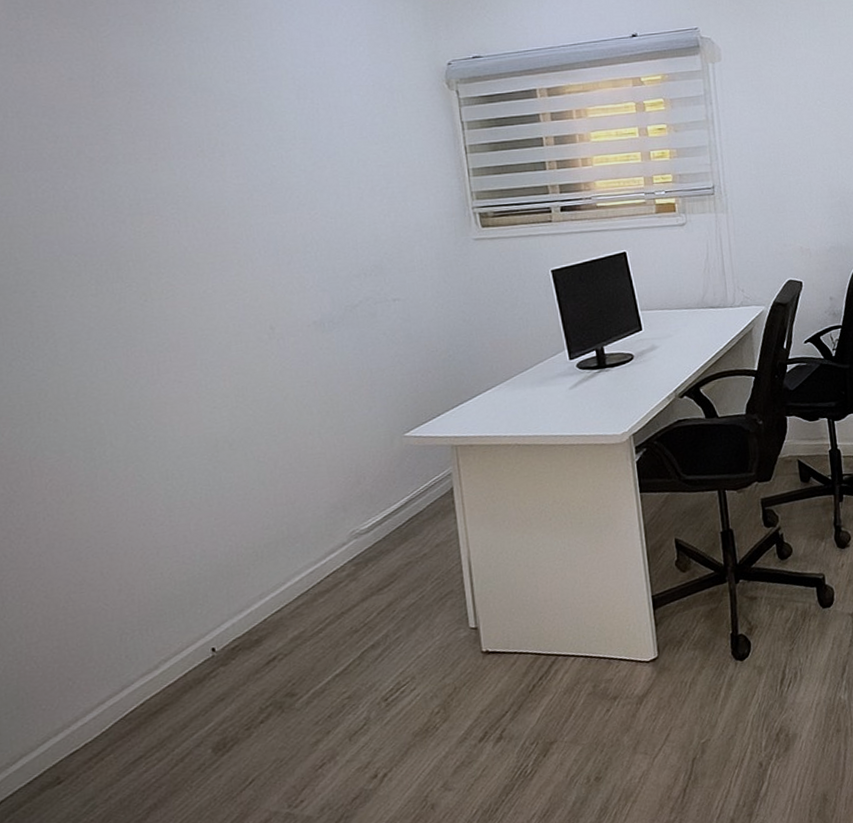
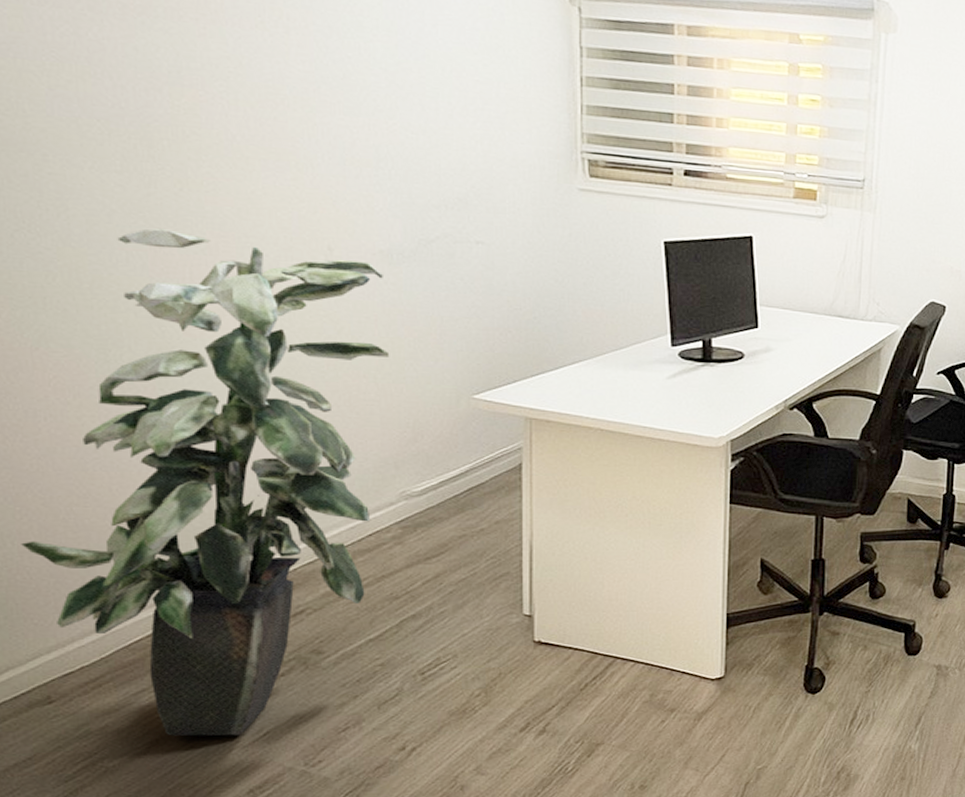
indoor plant: none [28,333,330,798] -> present [21,228,390,737]

